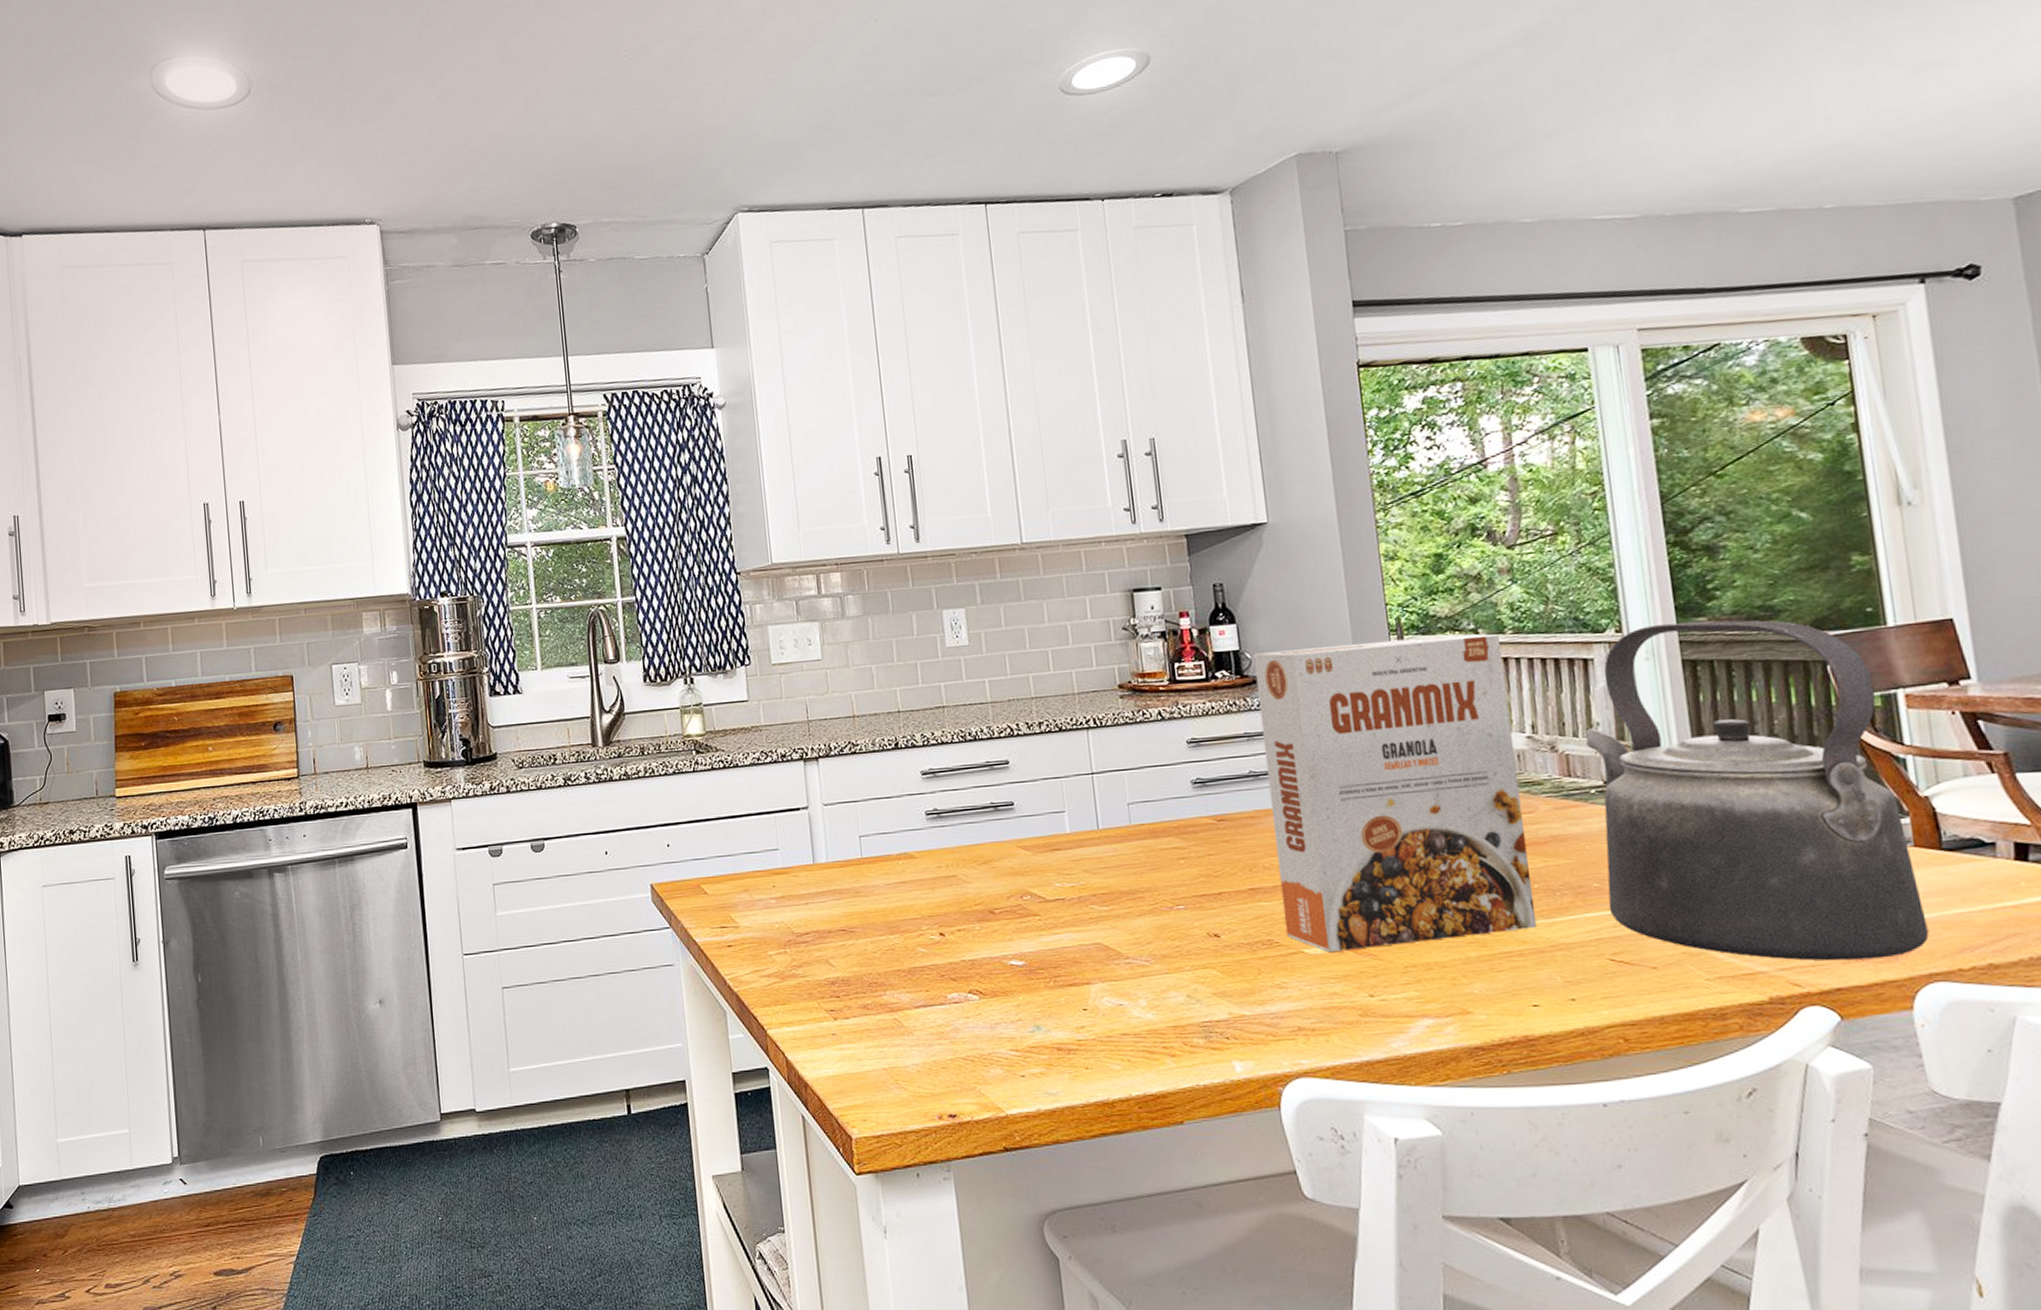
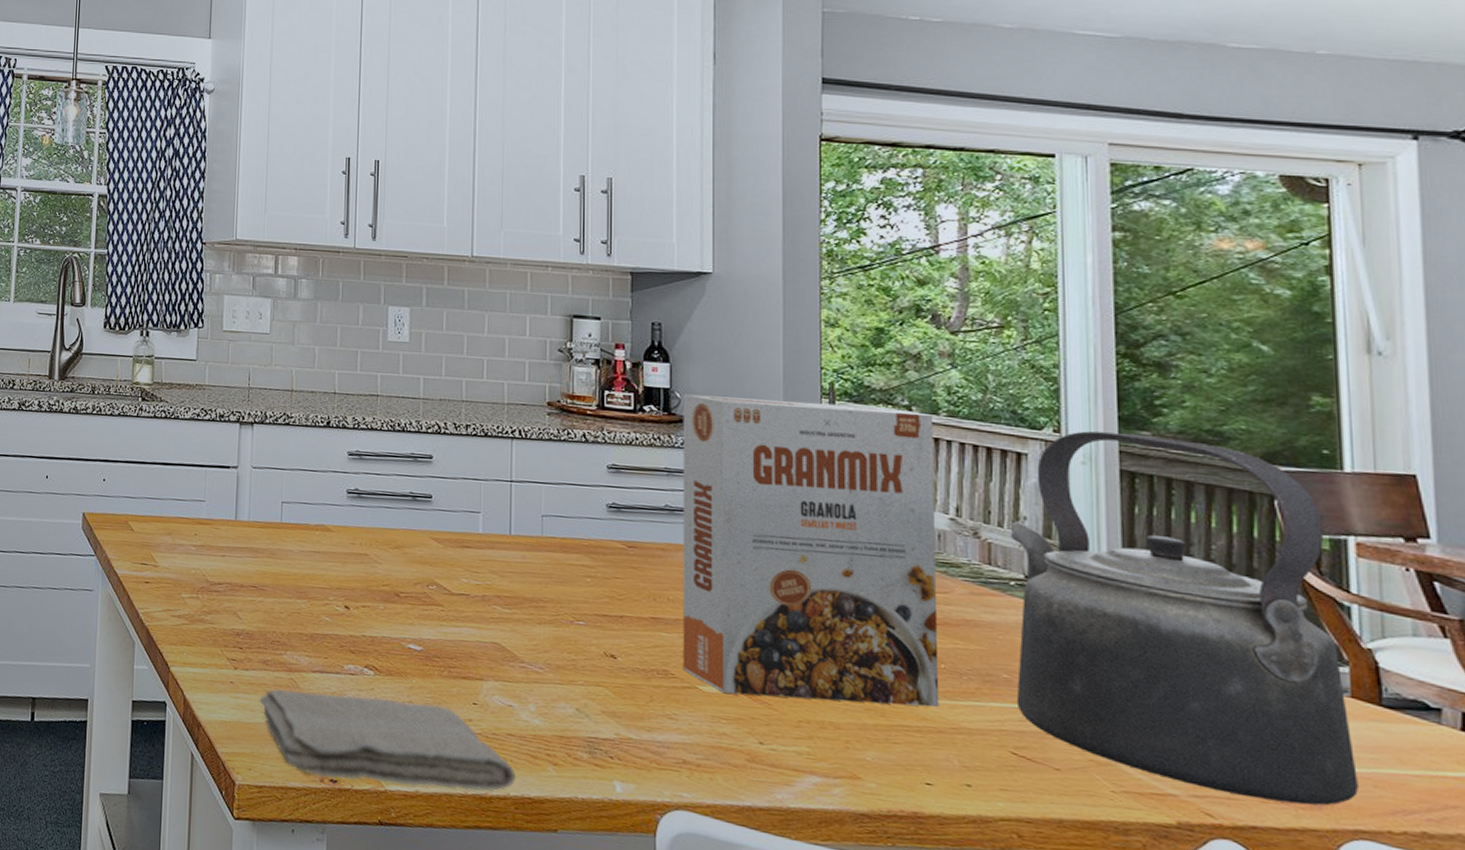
washcloth: none [864,1018,1136,1114] -> present [259,689,516,792]

